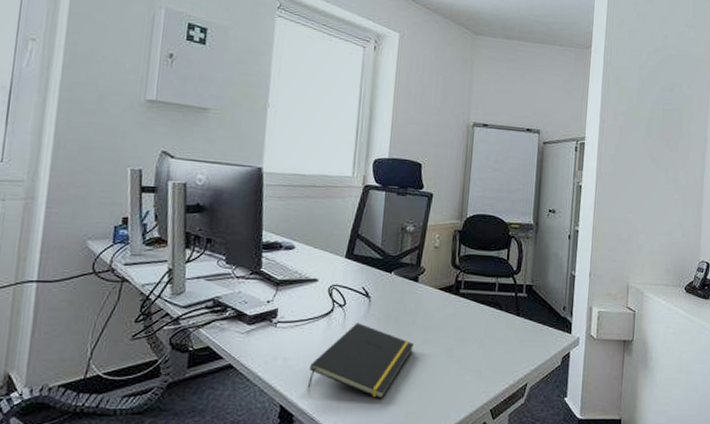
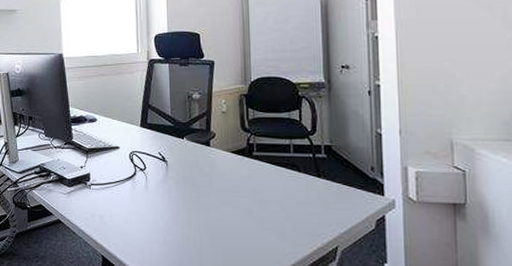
notepad: present [307,323,414,399] -> none [122,185,213,255]

